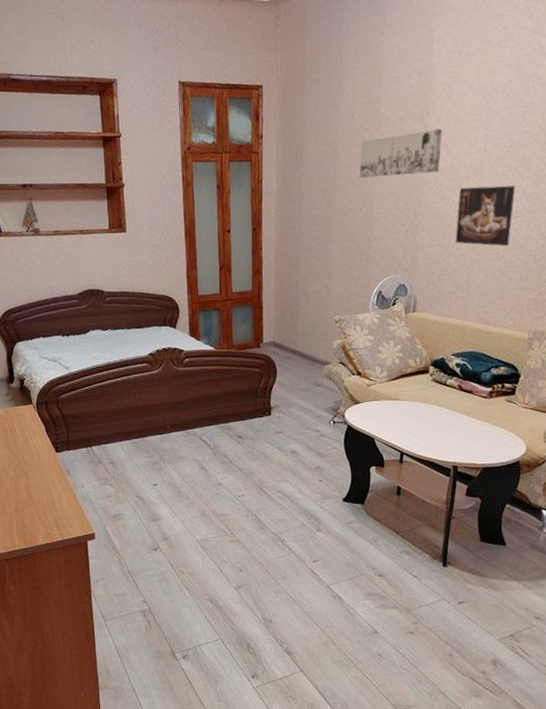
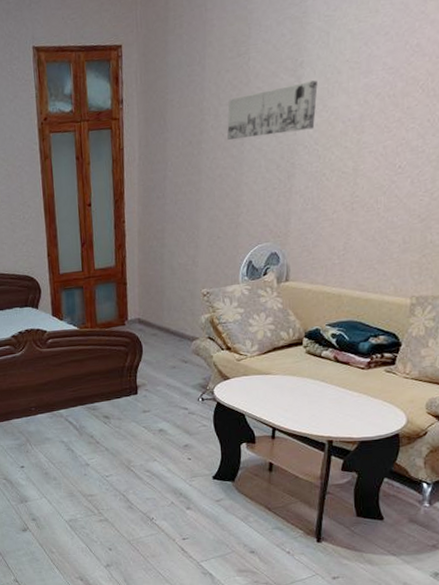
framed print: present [455,185,516,247] -> none [331,139,399,207]

